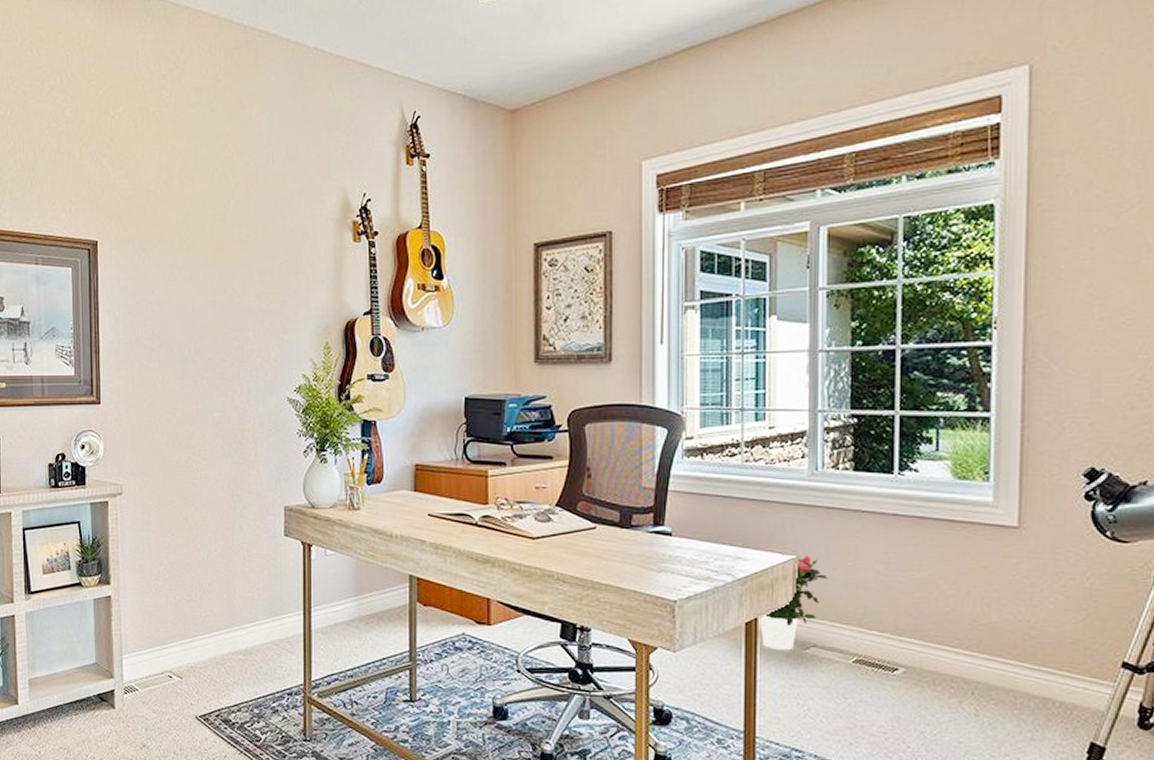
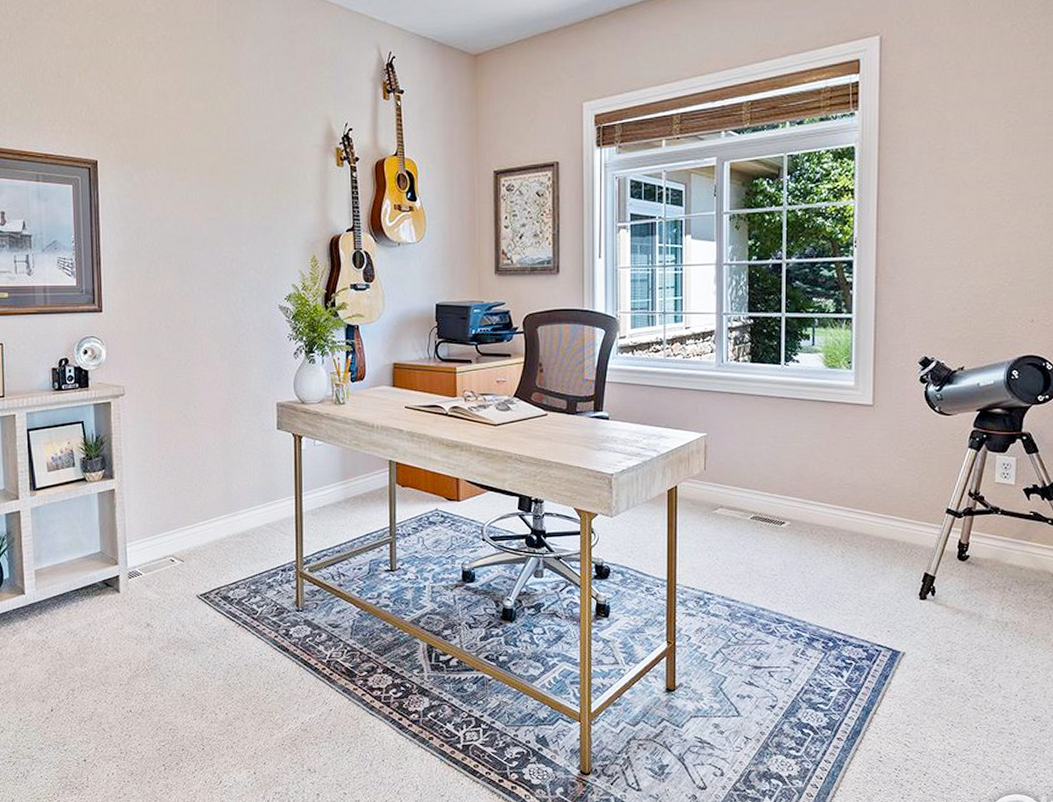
potted flower: present [758,552,827,651] -> none [678,431,731,512]

